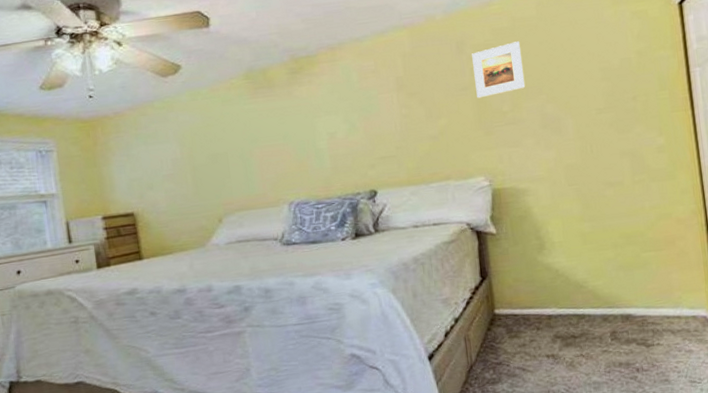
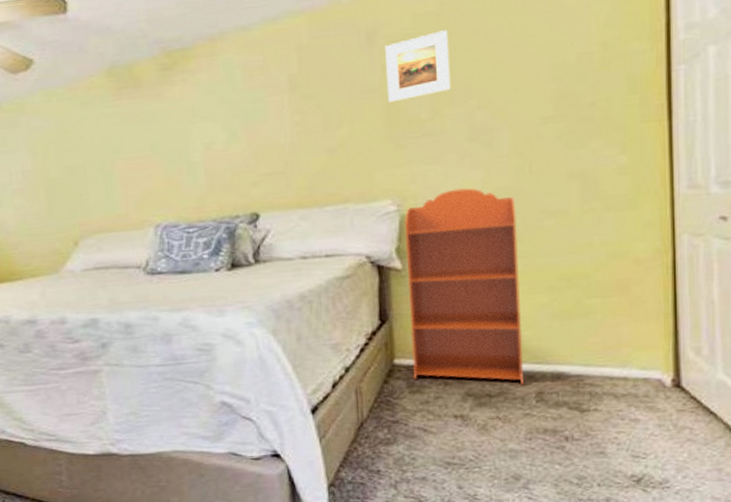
bookcase: none [495,165,600,327] -> present [404,187,524,386]

